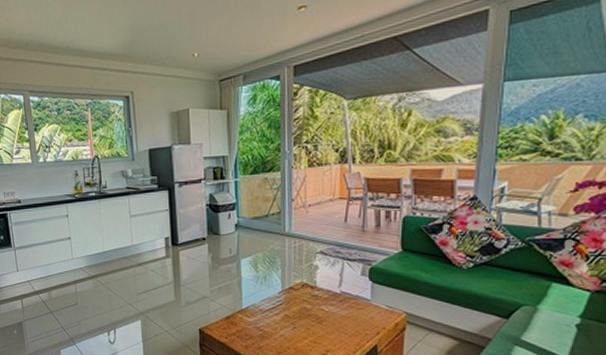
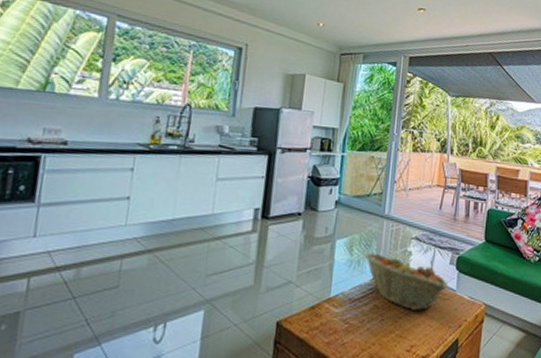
fruit basket: none [269,268,361,319] -> present [364,252,448,310]

